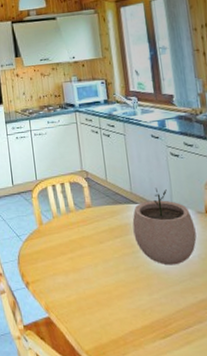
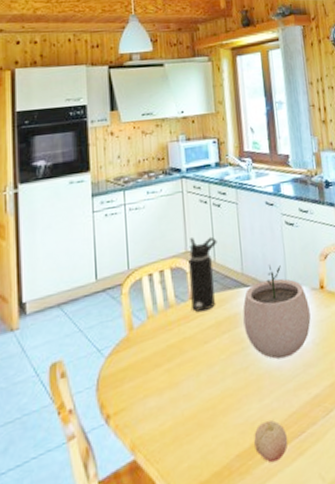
water bottle: none [84,160,108,219] -> present [188,236,217,312]
fruit: none [145,311,176,344] -> present [254,420,289,463]

